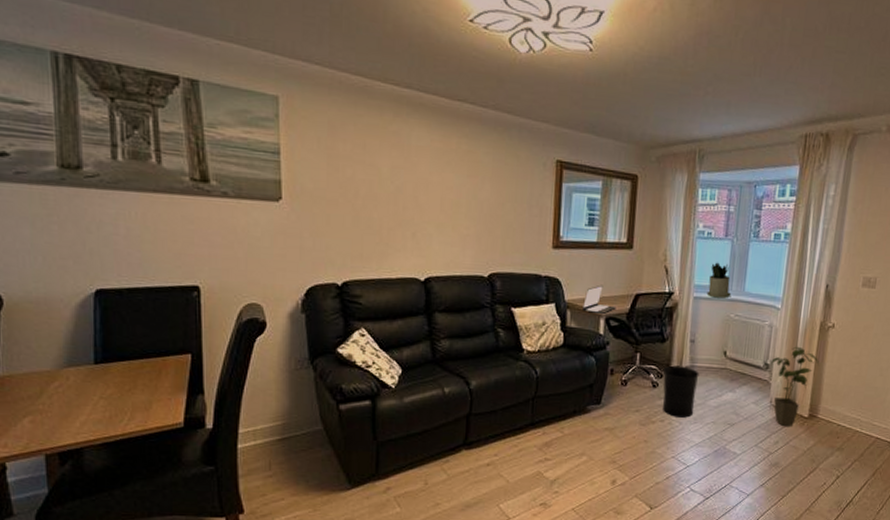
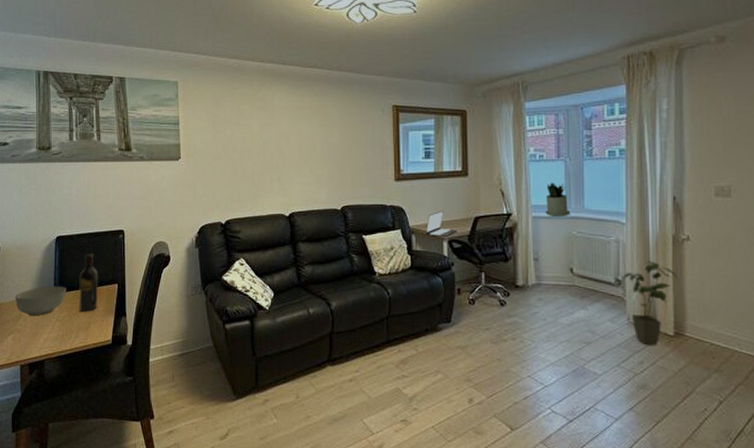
bowl: none [31,354,114,394] -> present [15,286,66,317]
wine bottle: none [132,314,163,388] -> present [78,254,99,312]
waste bin: present [662,365,700,418] -> none [509,283,547,336]

